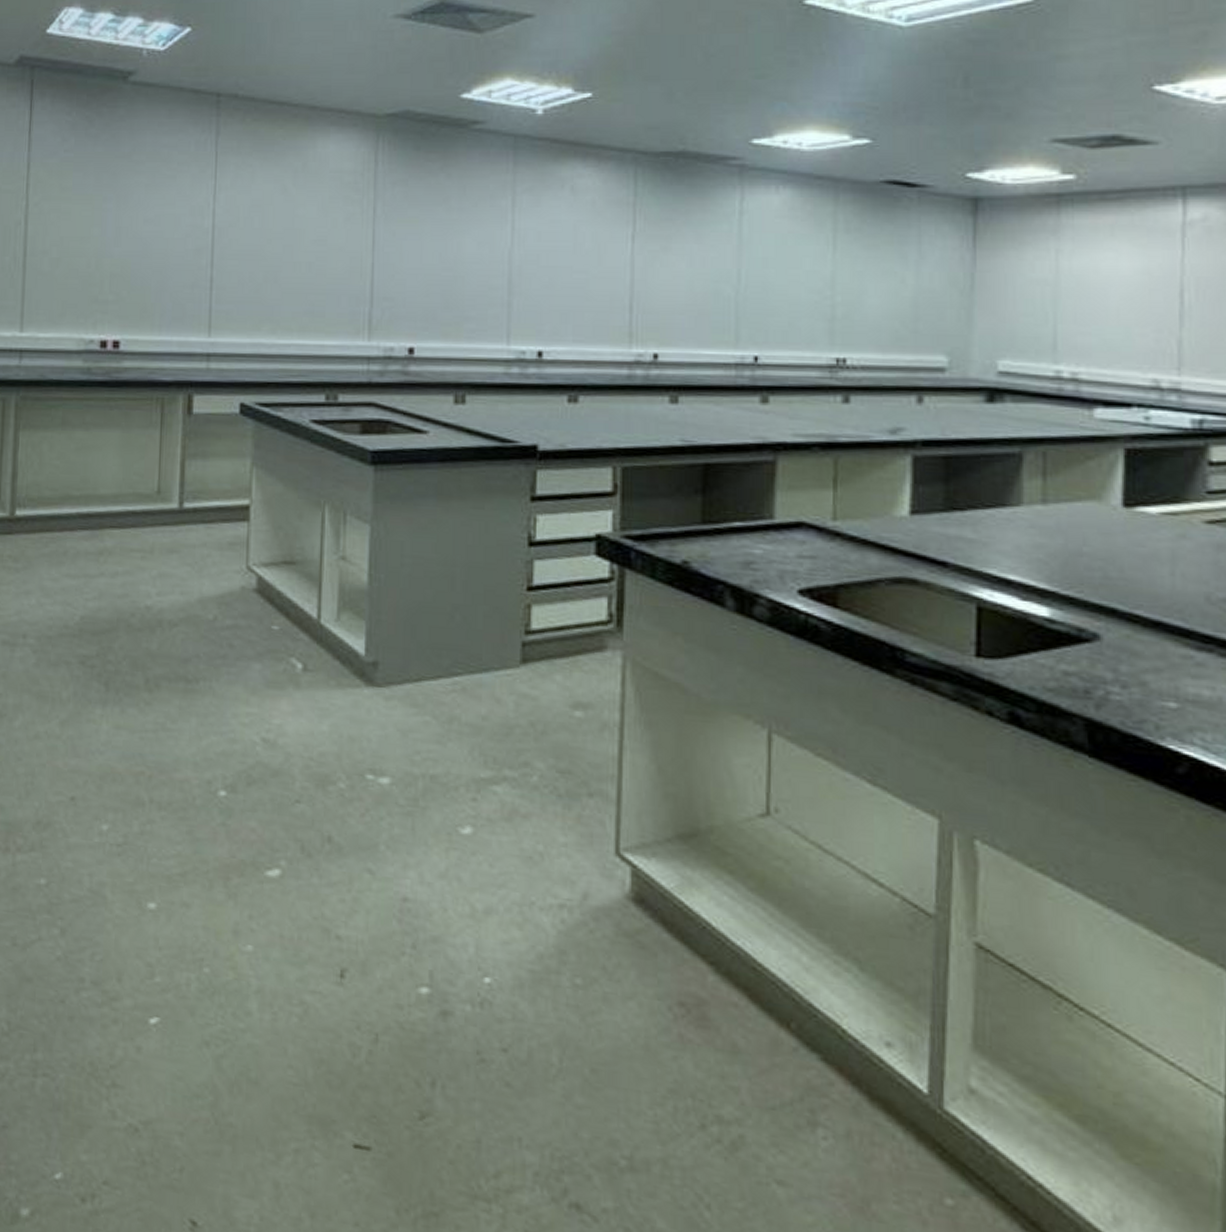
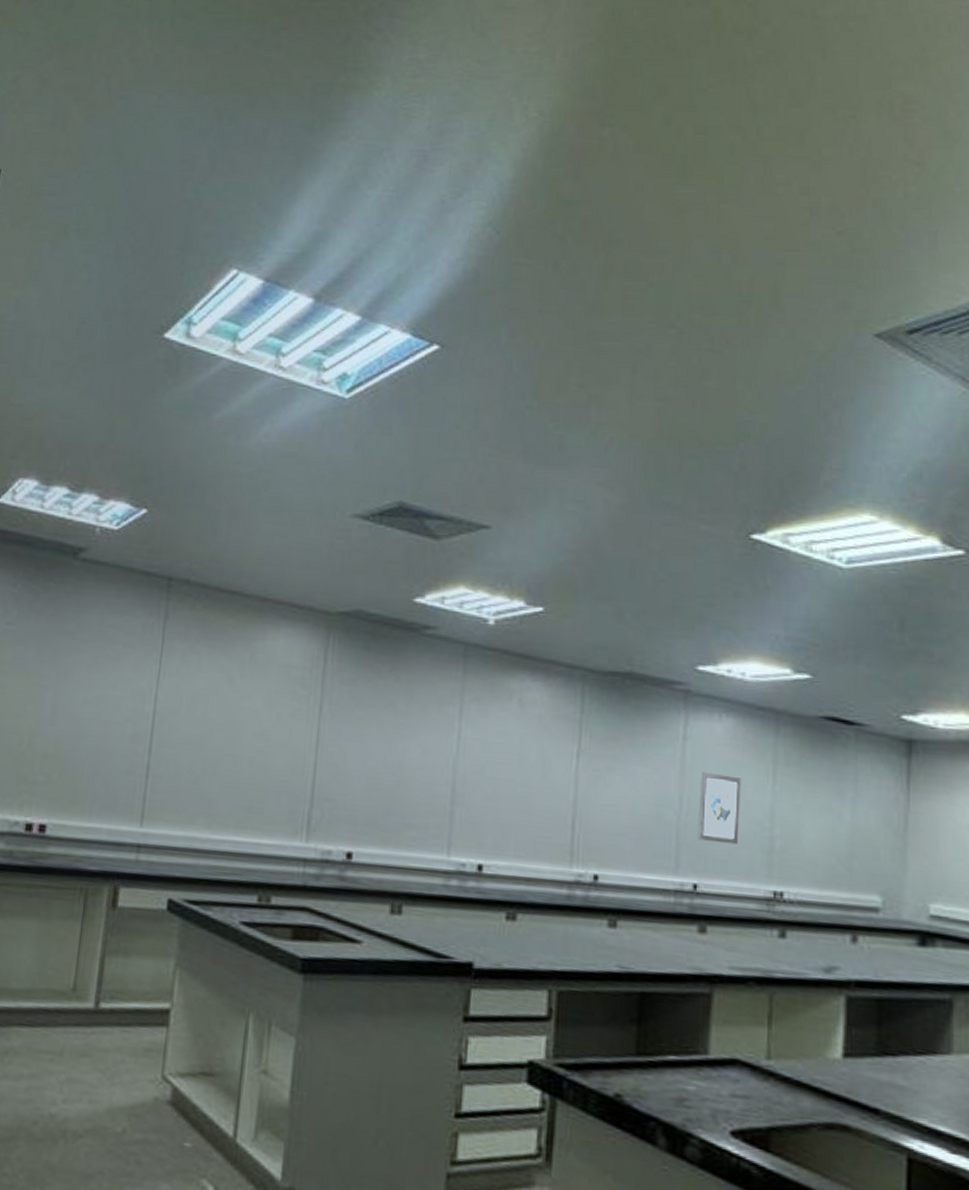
wall art: none [757,245,801,315] -> present [697,771,742,845]

